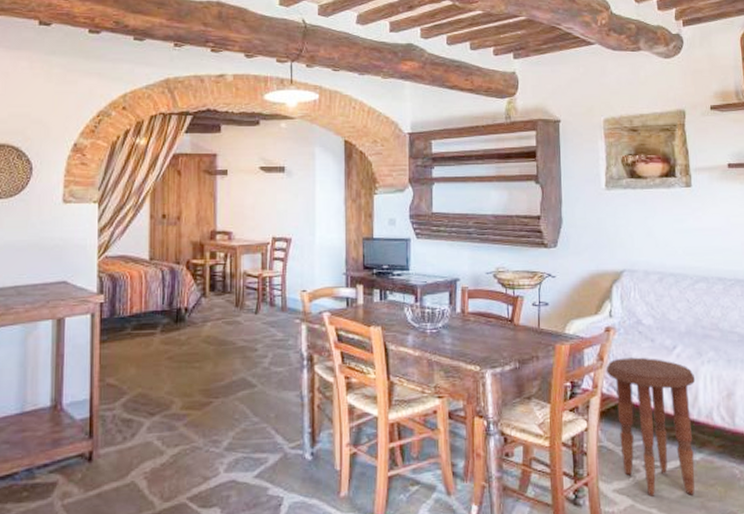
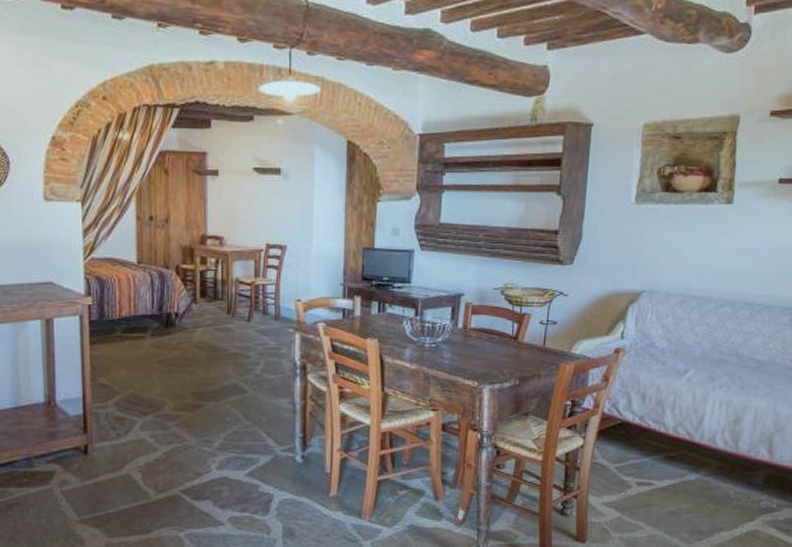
side table: present [605,357,696,497] -> none [609,379,704,511]

